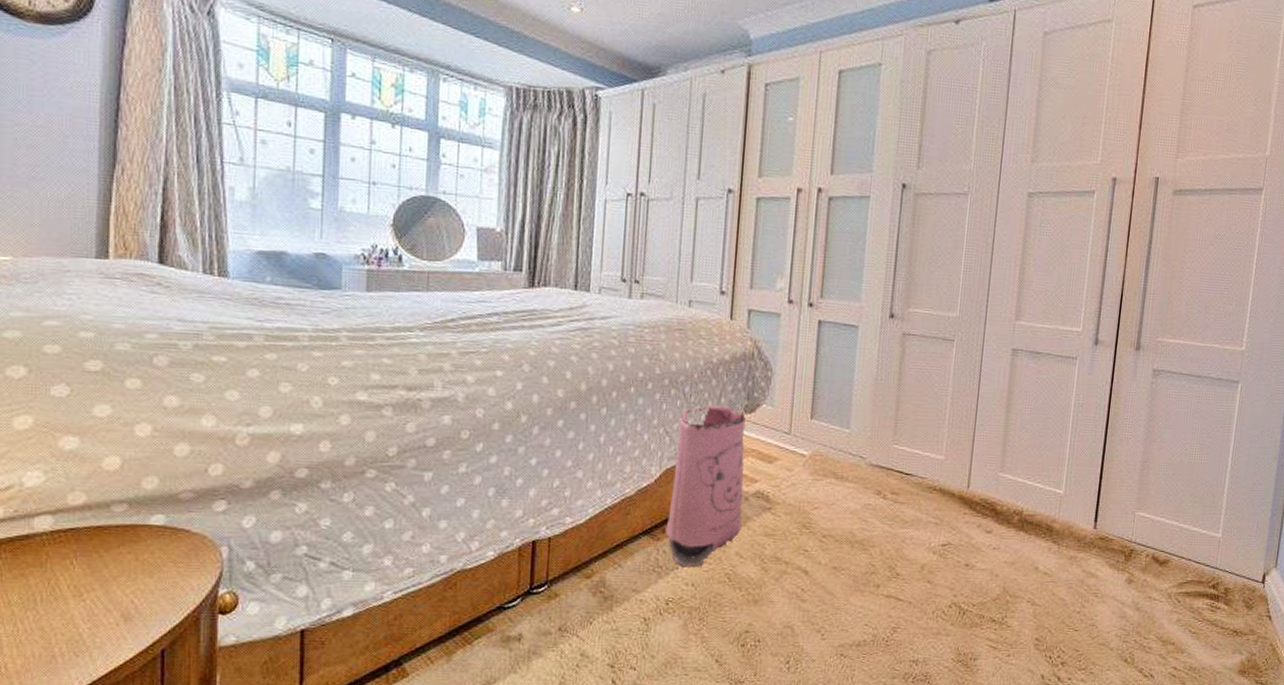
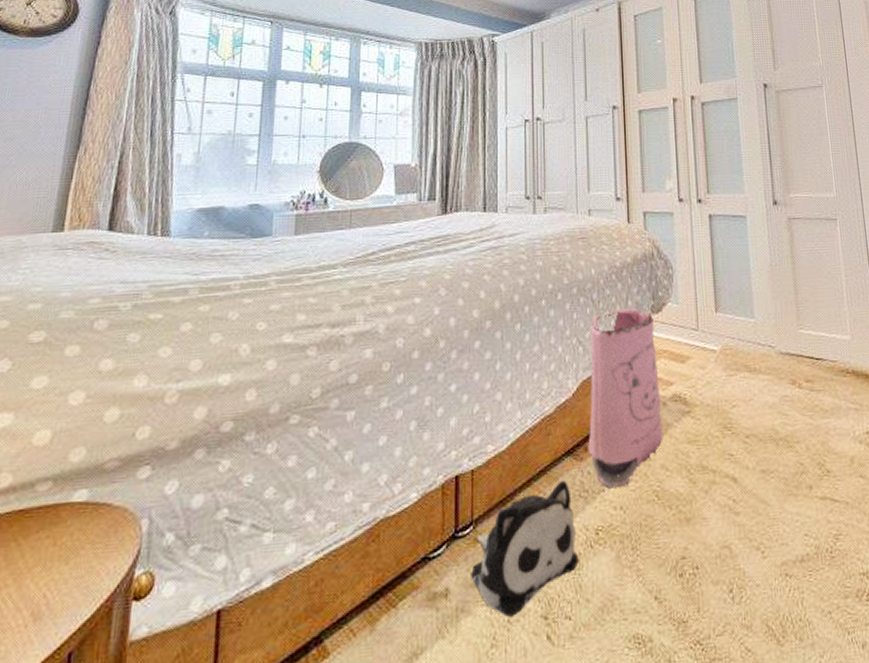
plush toy: none [543,555,648,662] -> present [471,480,579,617]

